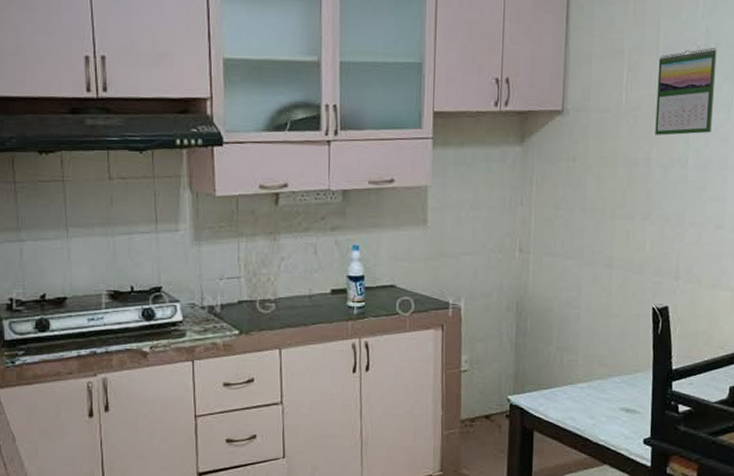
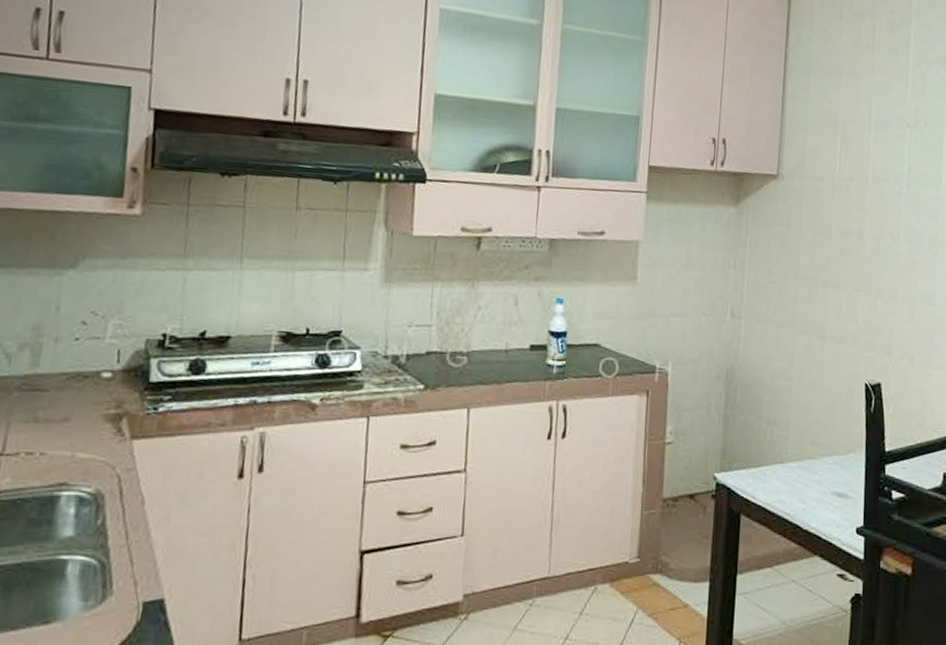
calendar: present [655,47,717,136] -> none [867,126,926,209]

